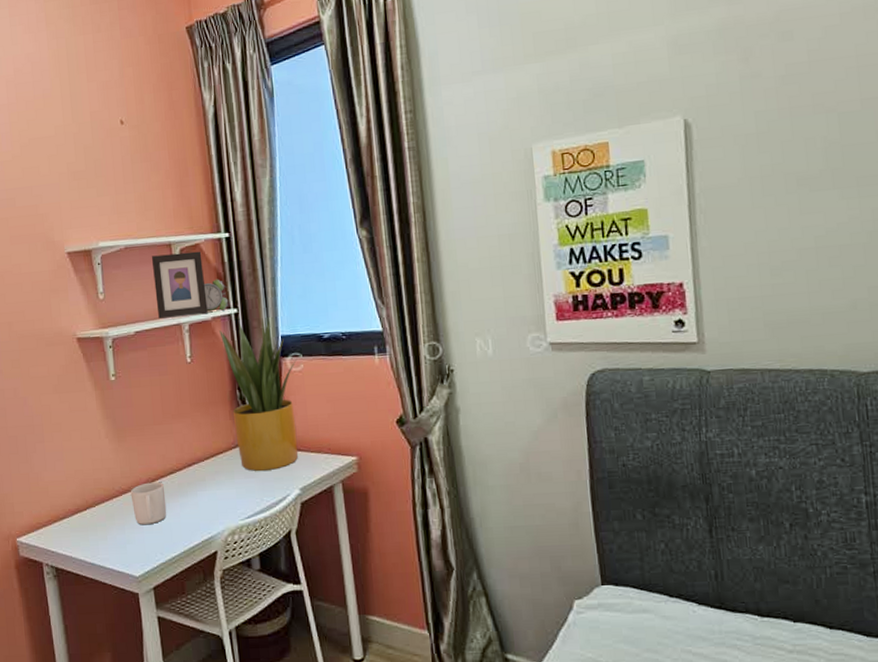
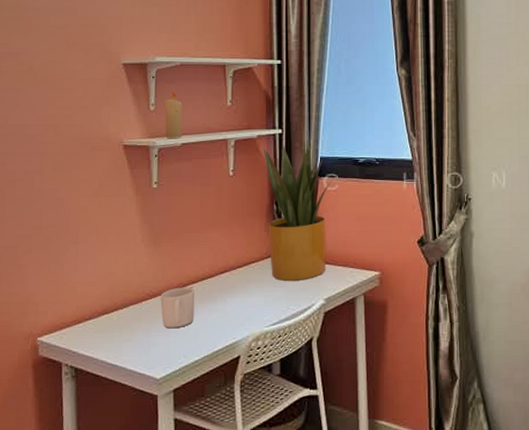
candle: none [113,277,135,327] -> present [164,91,183,138]
picture frame: present [151,251,208,320] -> none [205,74,254,134]
alarm clock: present [203,279,231,312] -> none [252,101,277,130]

